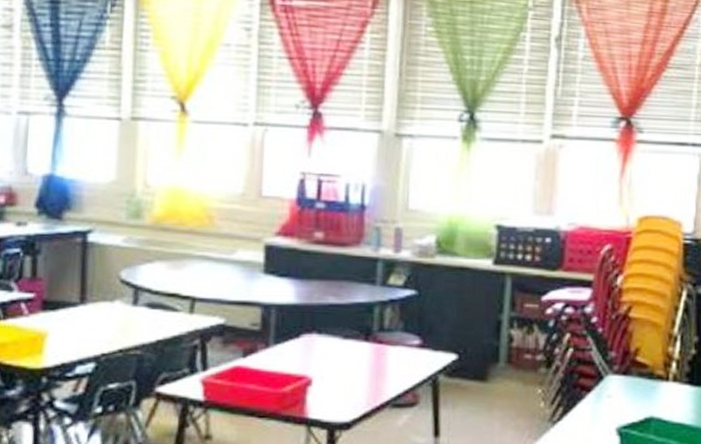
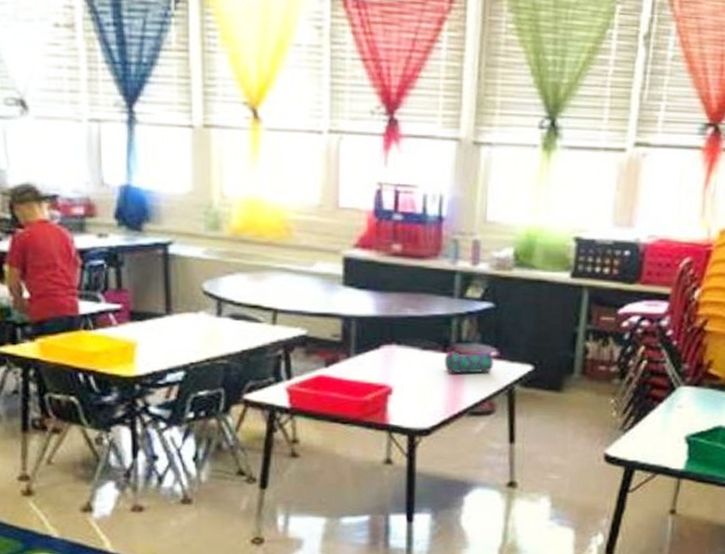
pencil case: none [365,339,417,363] -> present [444,351,494,374]

